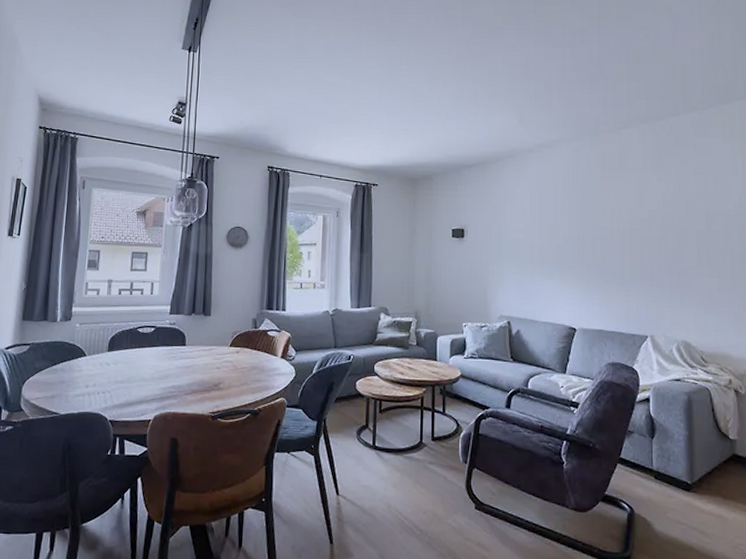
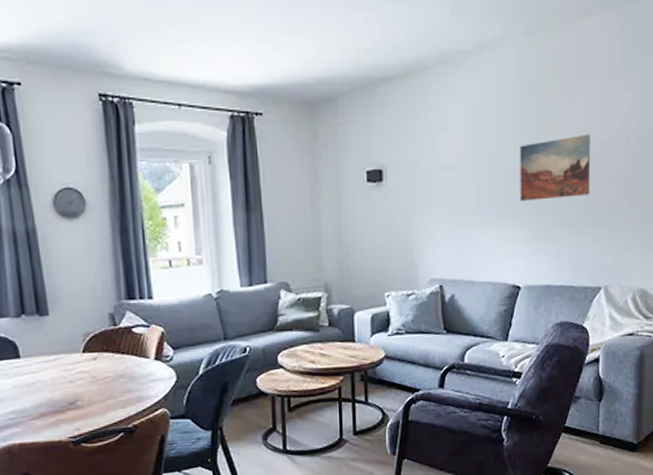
wall art: none [574,212,634,261] -> present [520,134,591,201]

